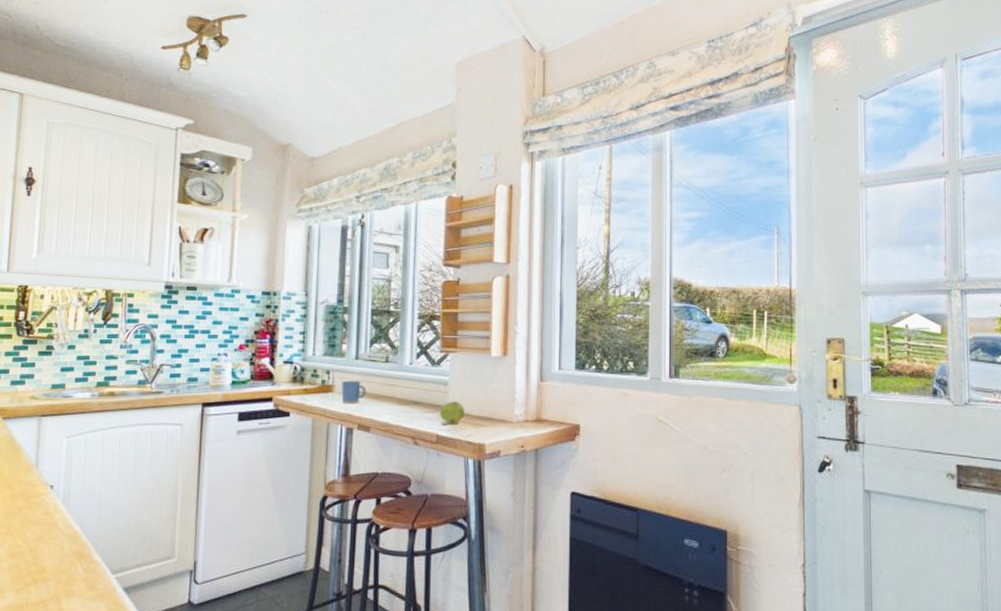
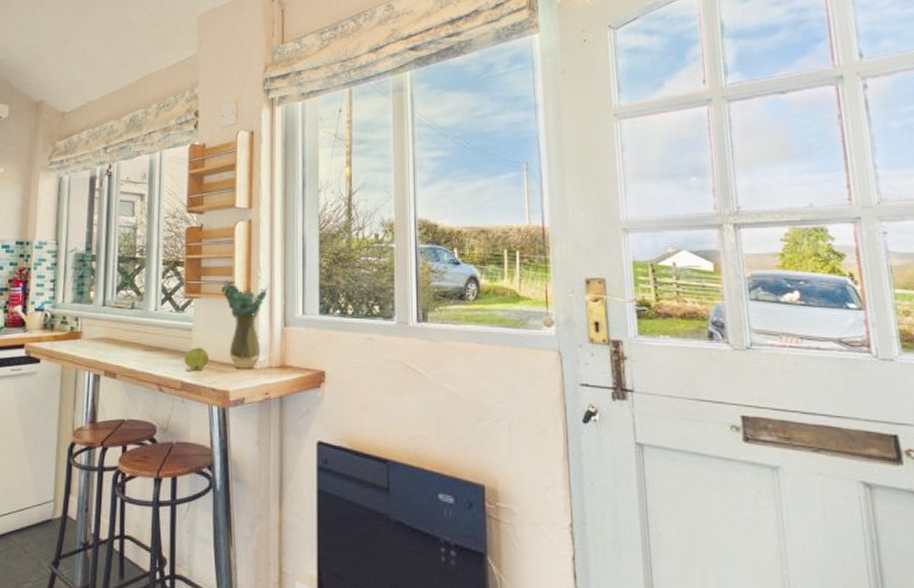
mug: present [341,380,367,403] -> none [89,327,114,350]
vase: none [478,334,525,422] -> present [221,279,268,369]

